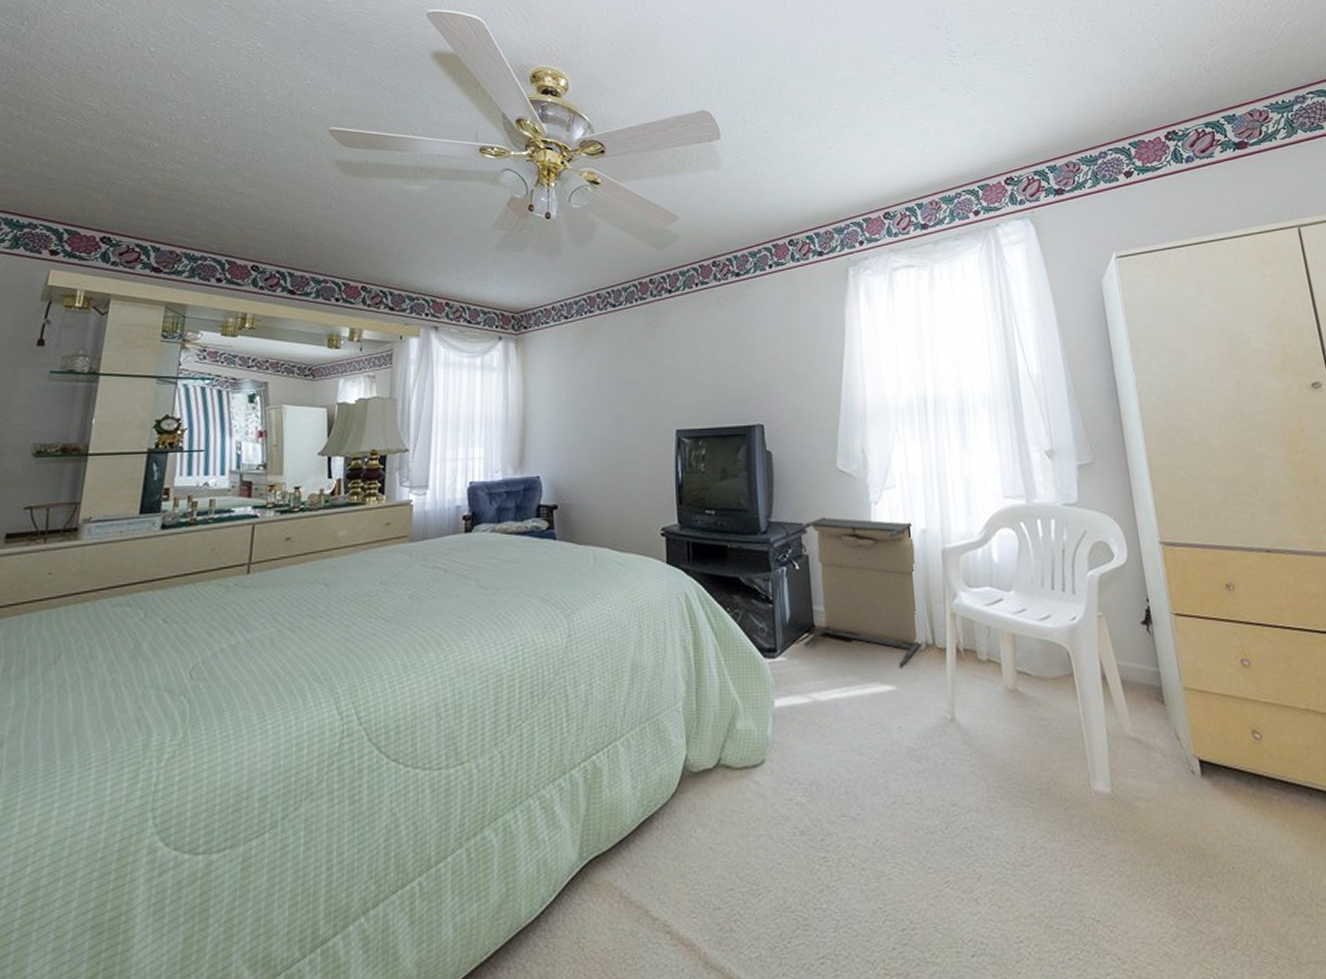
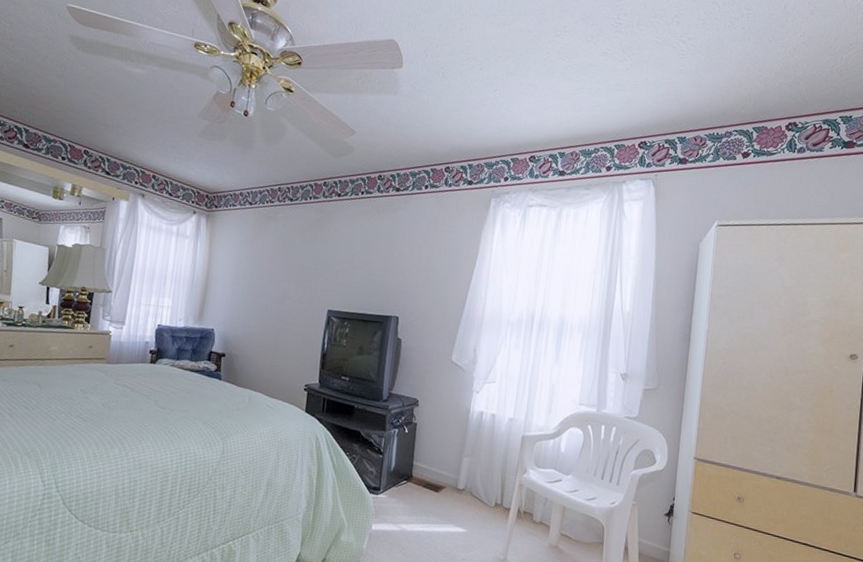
laundry hamper: present [798,516,923,668] -> none [402,396,503,517]

